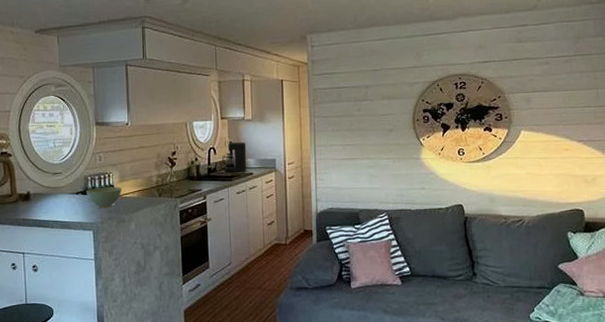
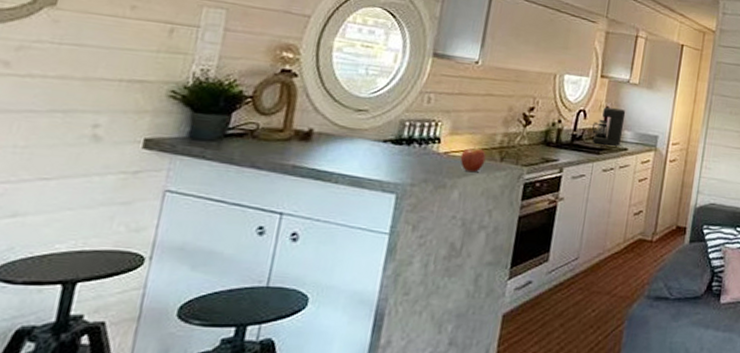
bowl: present [86,186,123,208] -> none [398,138,452,167]
fruit: none [130,188,148,208] -> present [460,146,486,173]

